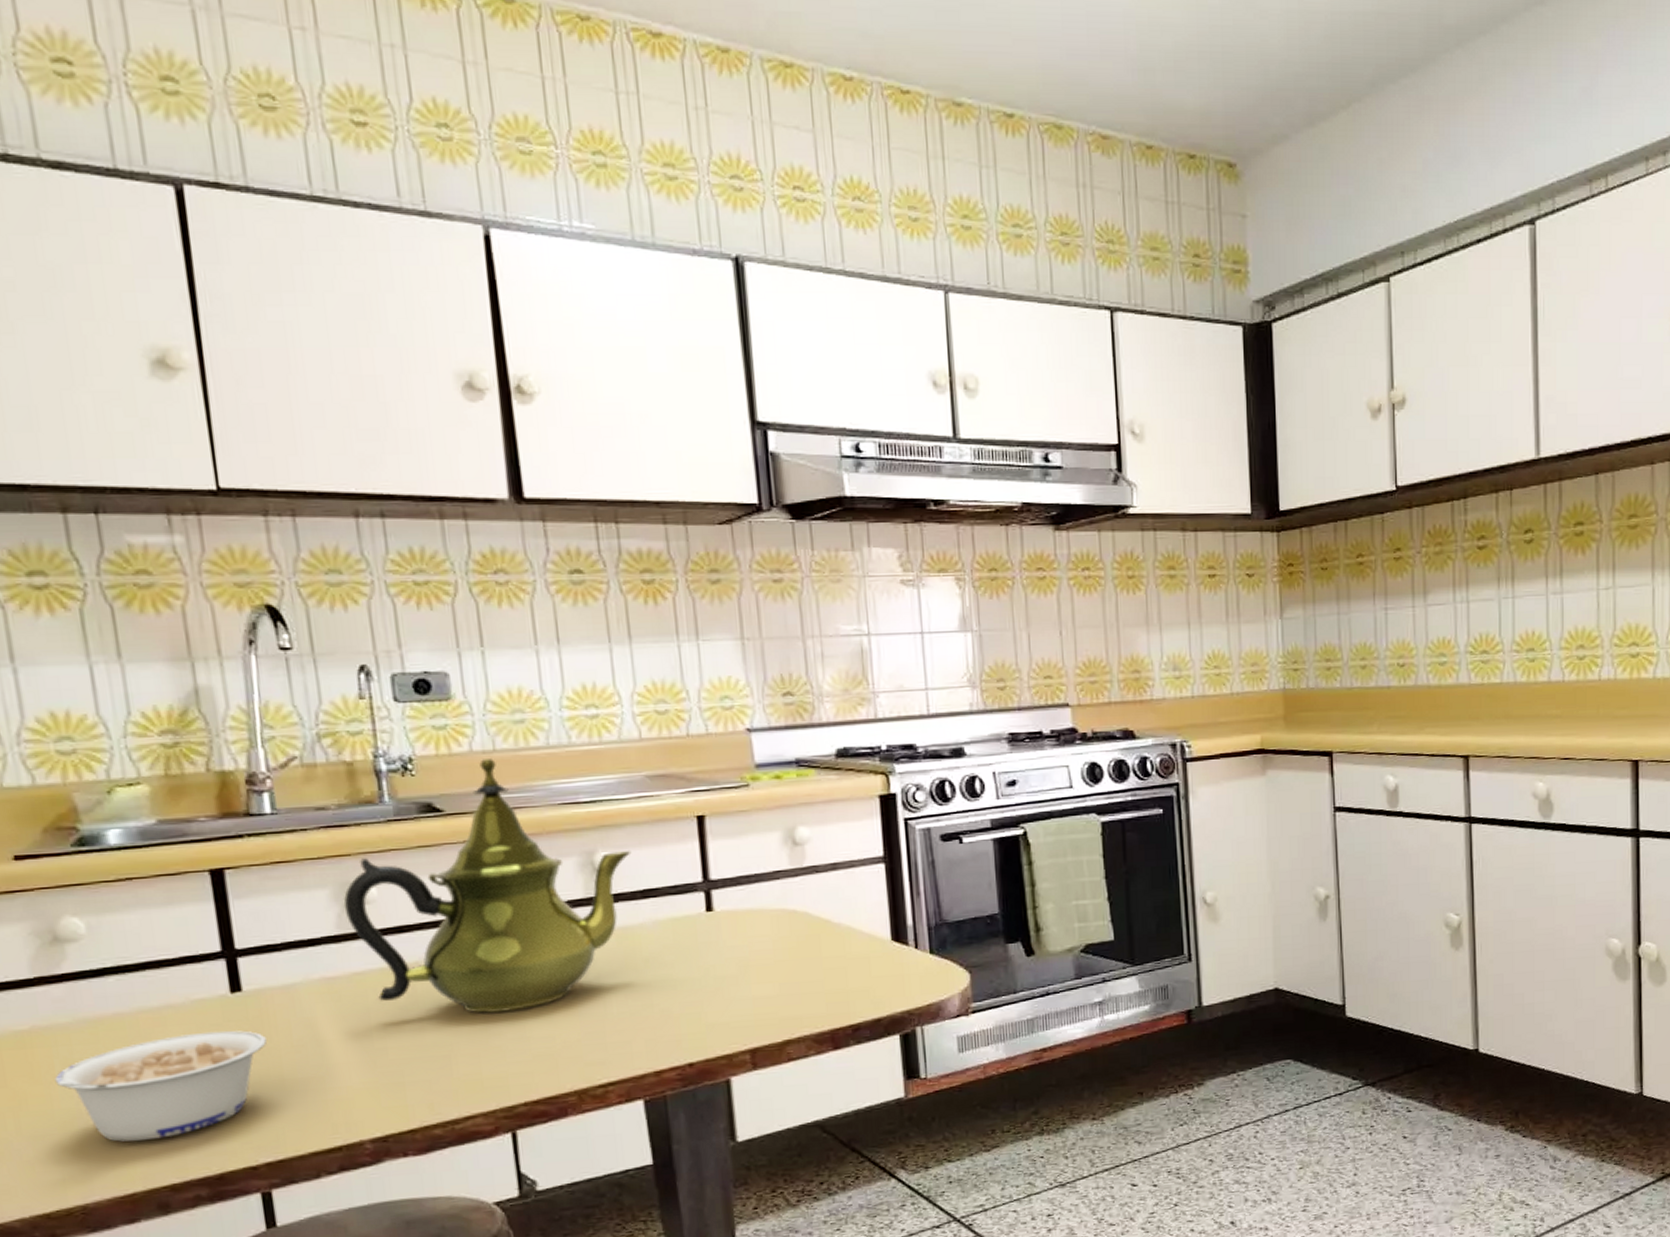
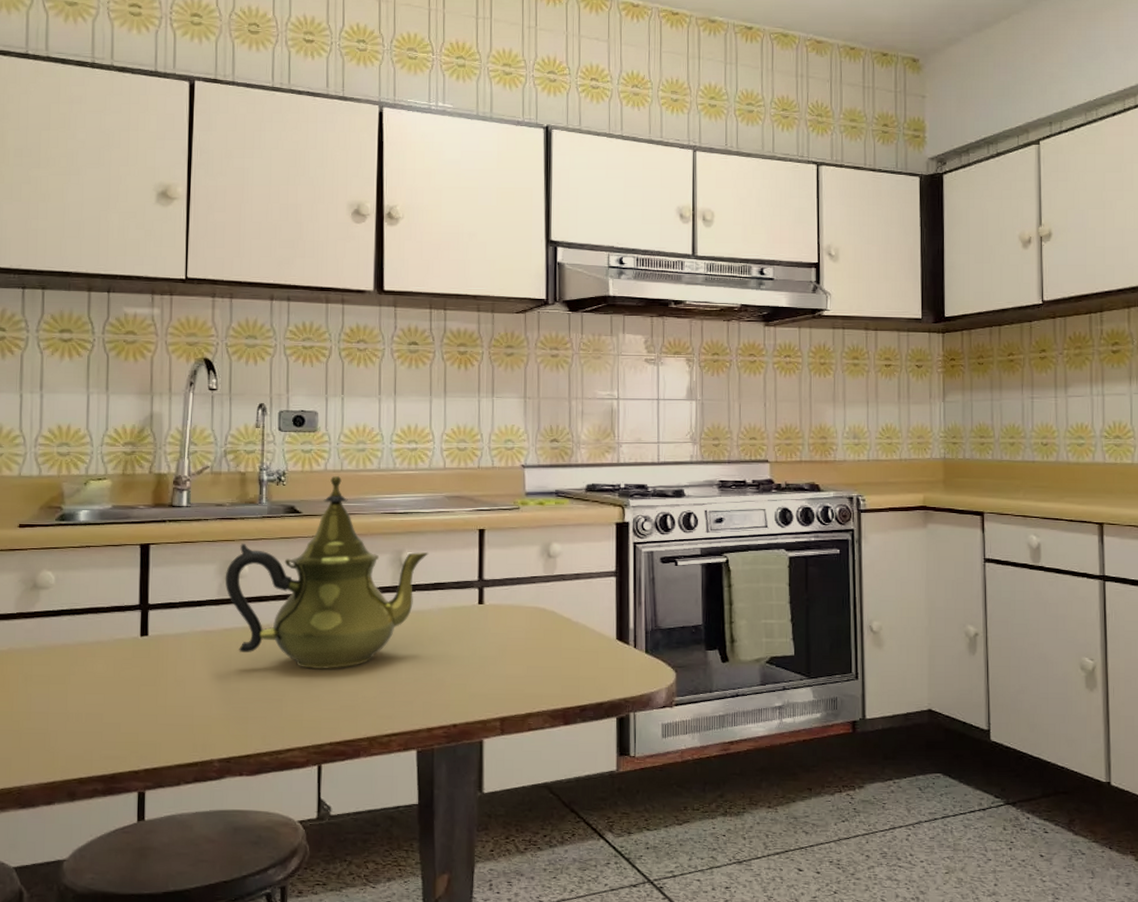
legume: present [55,1030,267,1142] -> none [17,664,159,743]

